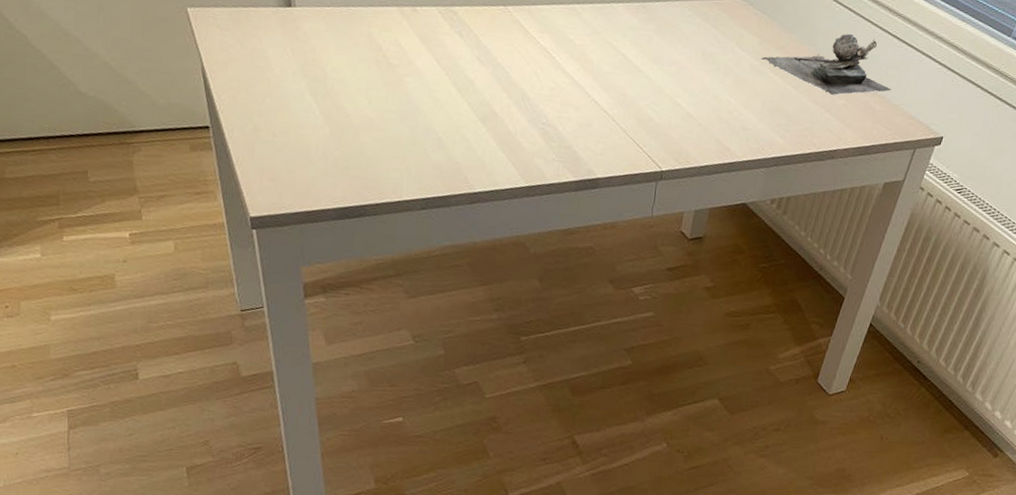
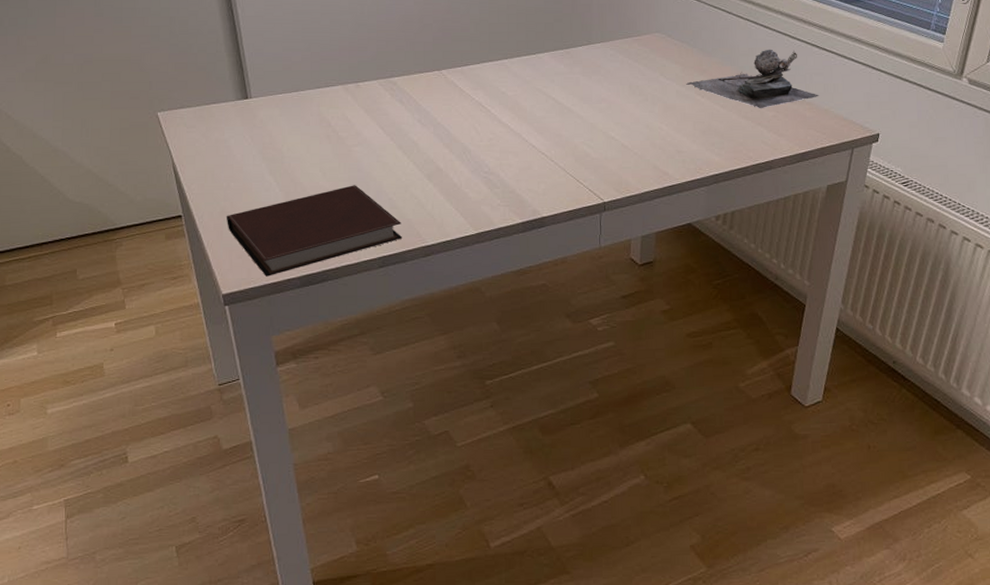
notebook: none [258,118,449,204] -> present [226,185,403,277]

